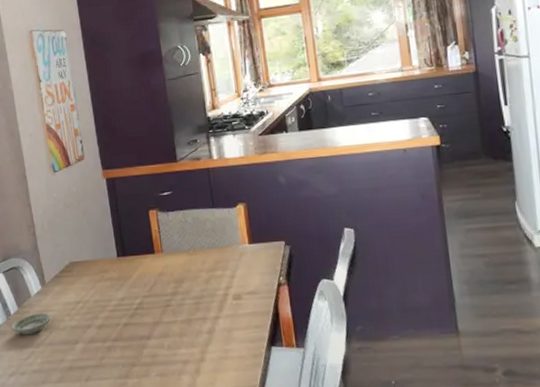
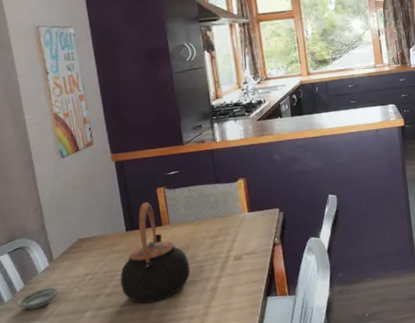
teapot: none [111,225,185,340] -> present [120,201,190,303]

